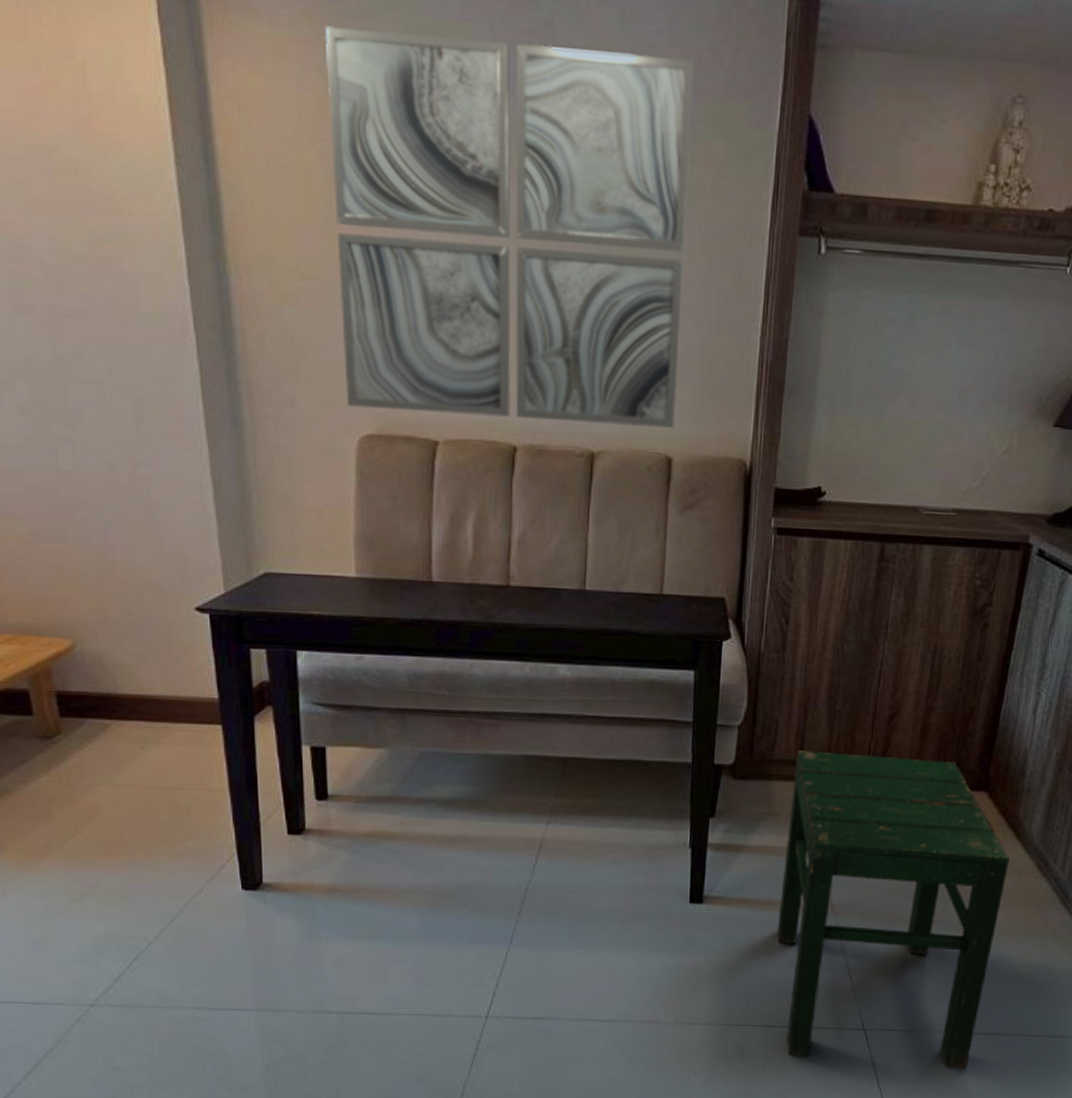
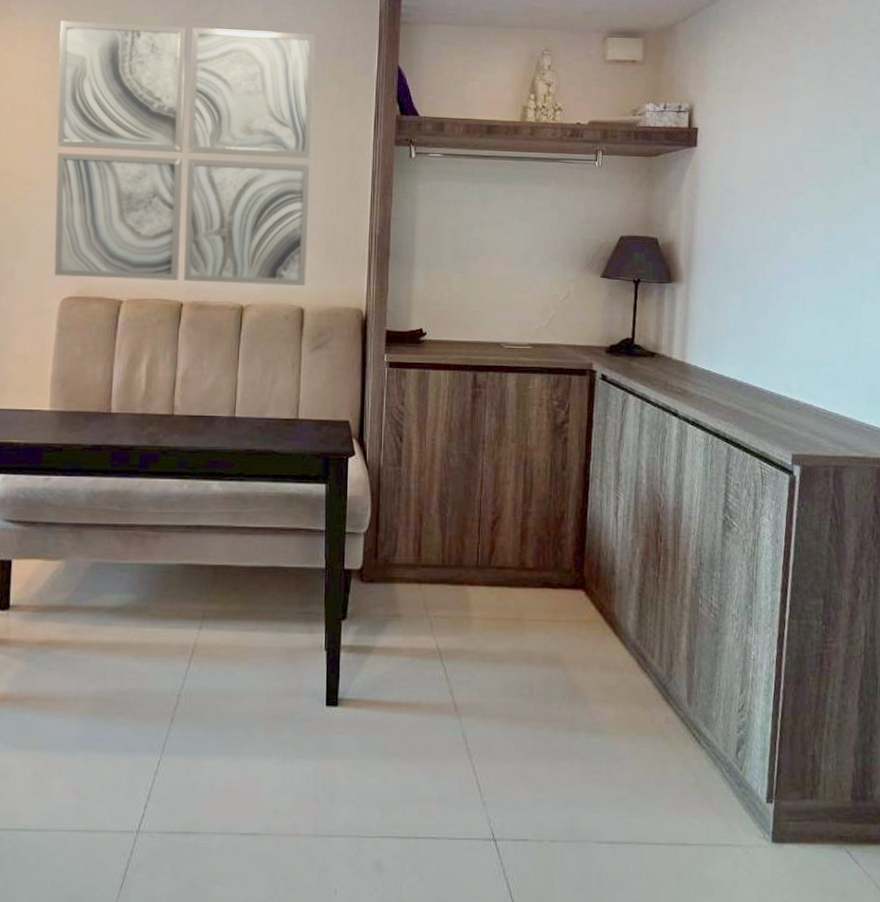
stool: present [777,750,1010,1069] -> none [406,555,611,884]

